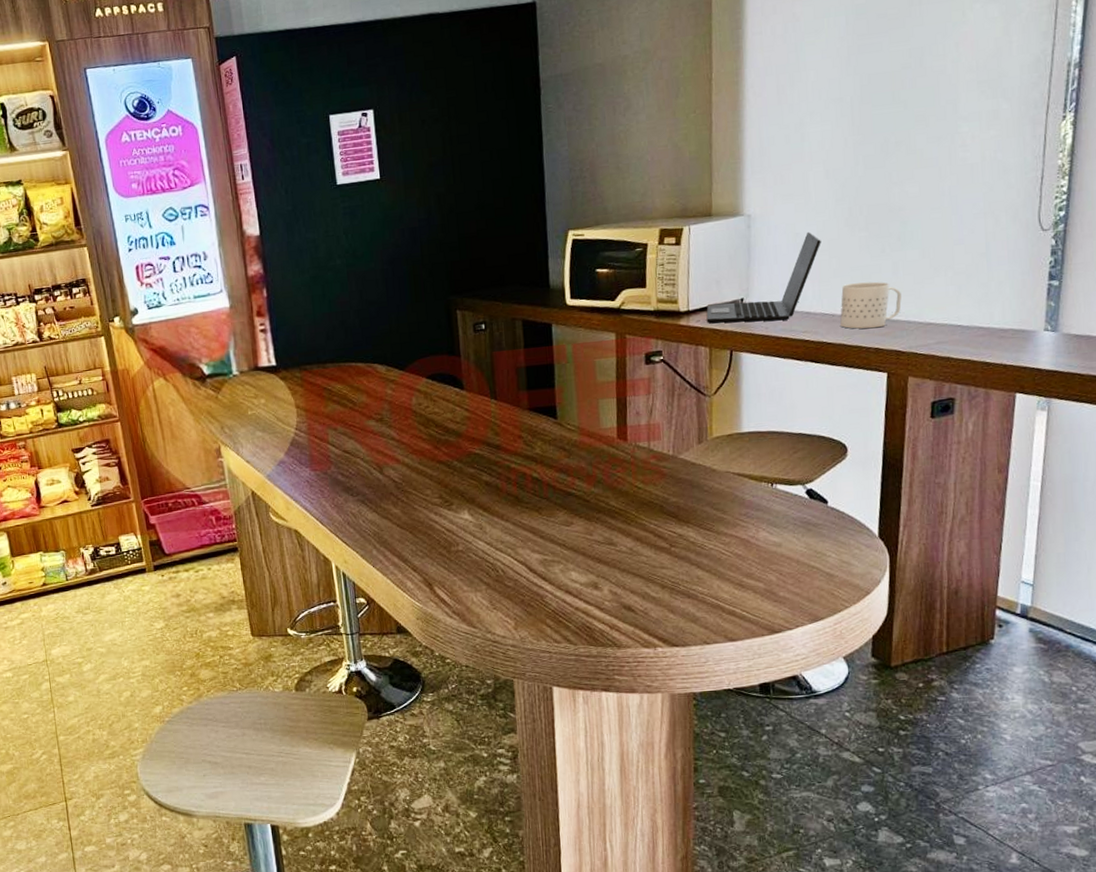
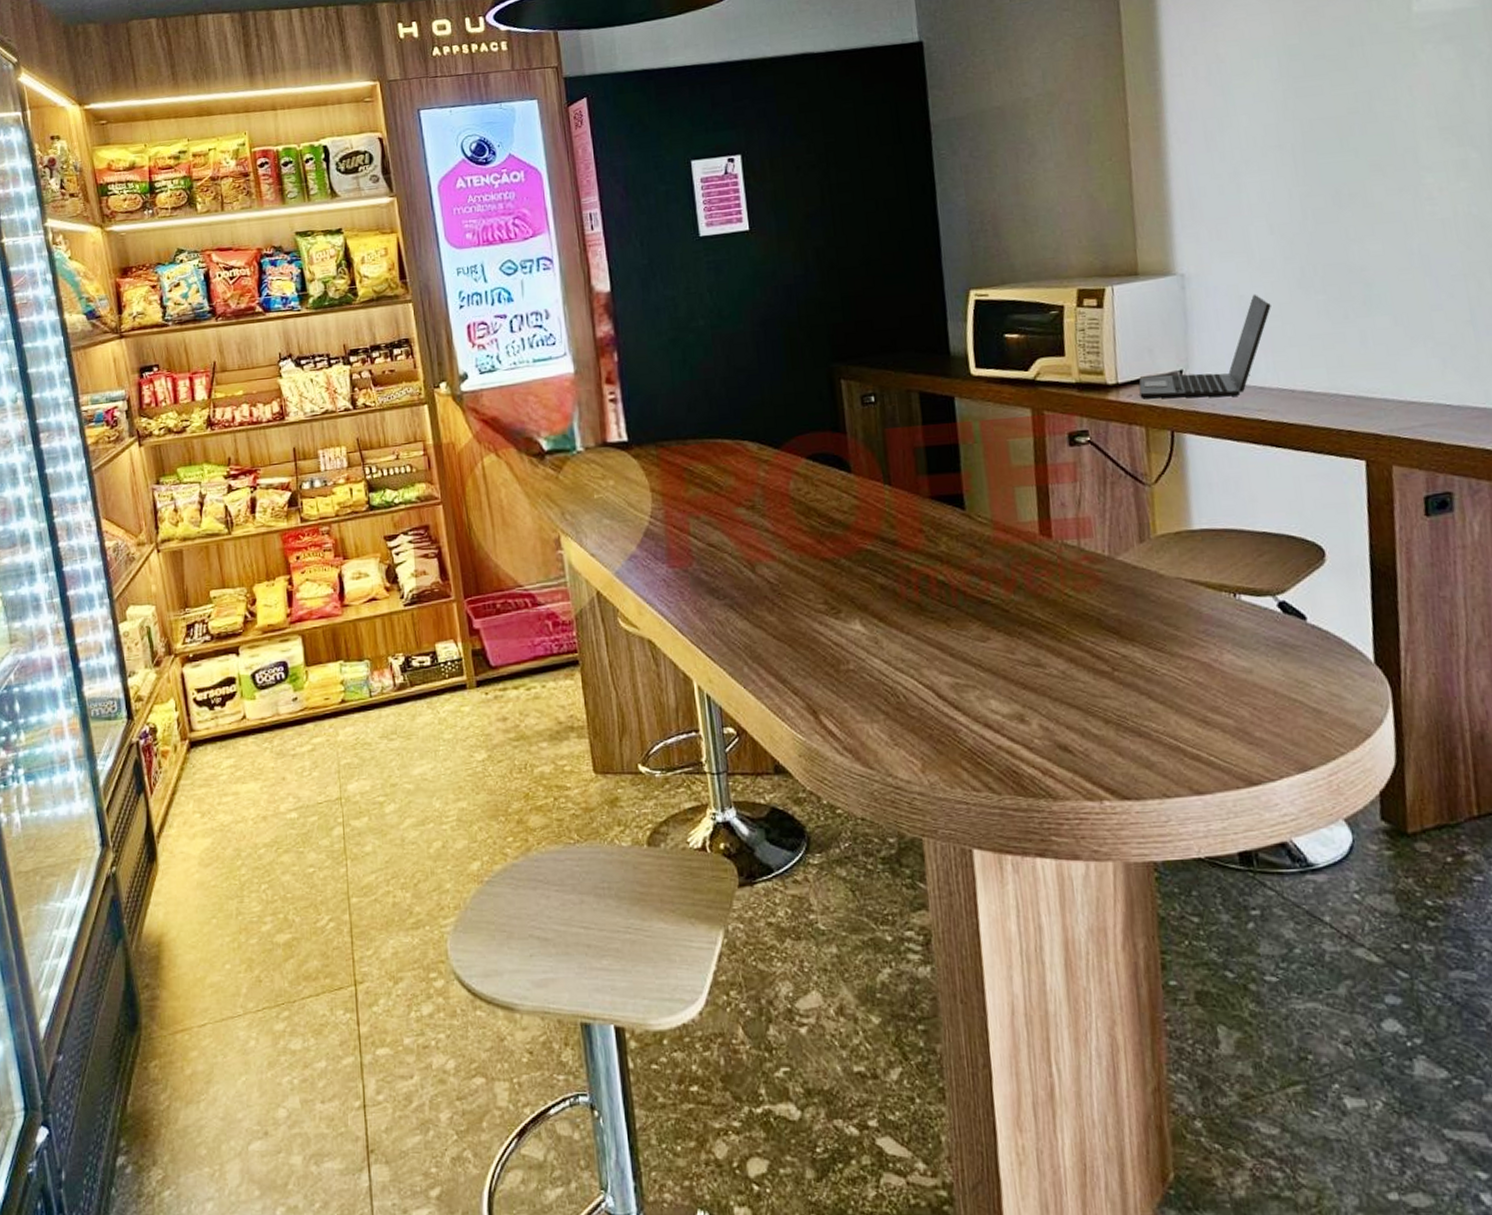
mug: present [840,282,902,329] -> none [1300,352,1375,408]

